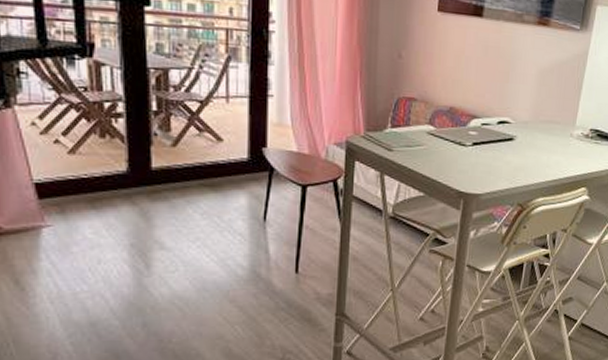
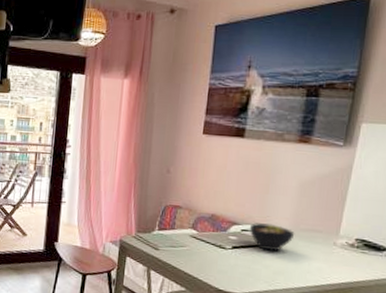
bowl: none [490,115,535,146] -> present [250,223,295,252]

